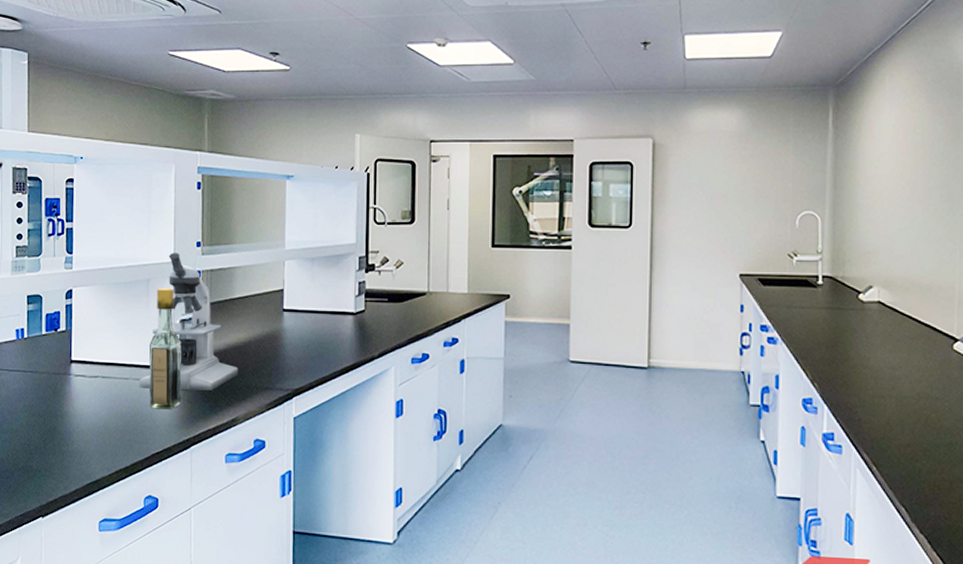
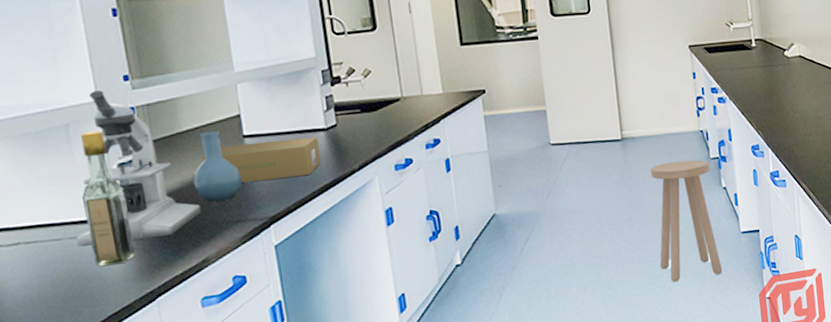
flask: none [236,302,276,367] -> present [192,131,243,202]
box: none [246,316,346,356] -> present [202,137,321,183]
stool: none [673,401,749,540] -> present [650,159,723,282]

